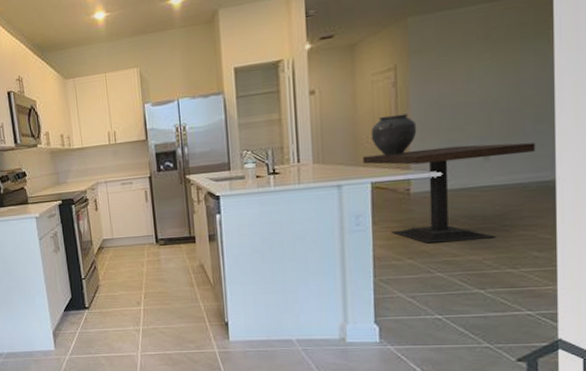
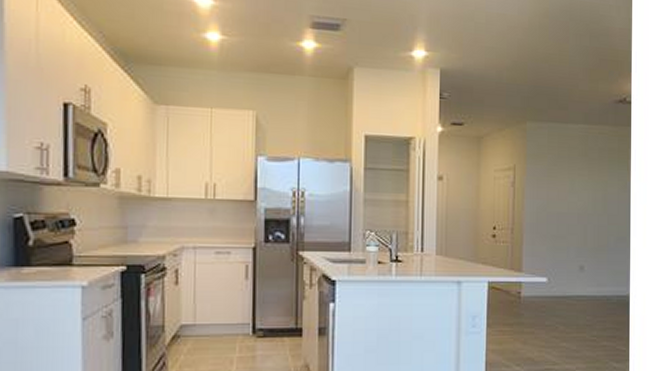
dining table: present [362,142,536,244] -> none [482,253,617,350]
ceramic pot: present [370,113,417,157] -> none [490,214,529,257]

